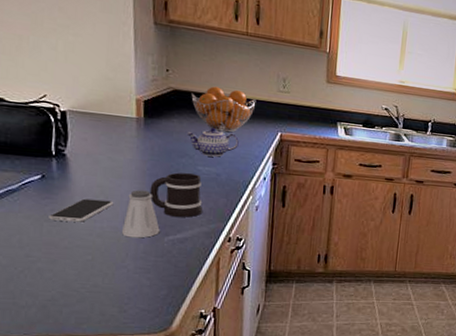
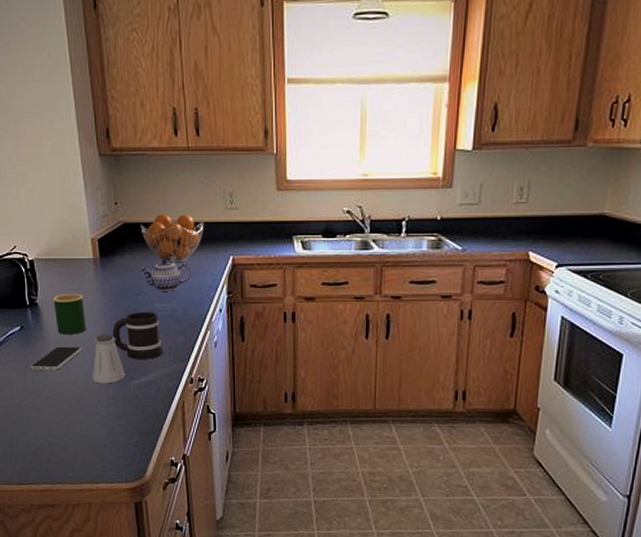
mug: none [85,148,121,188] -> present [53,293,86,334]

